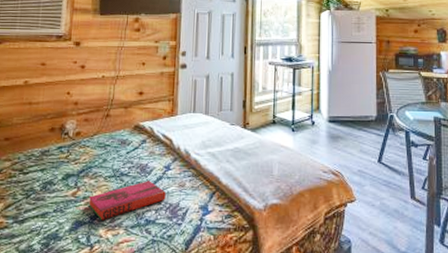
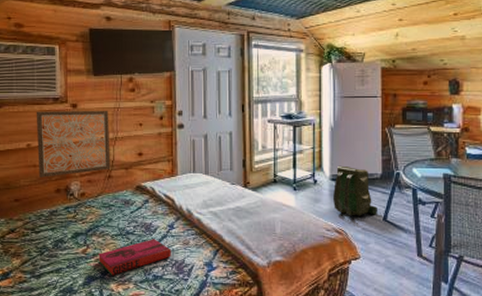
wall art: none [34,48,112,116] -> present [36,110,111,177]
backpack: none [329,107,372,158] -> present [332,165,377,216]

